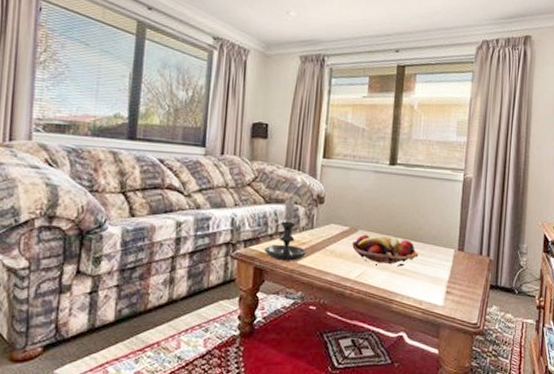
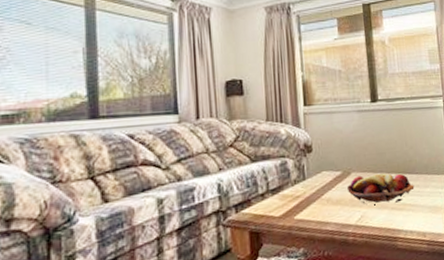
candle holder: present [264,197,306,261] -> none [257,151,302,220]

